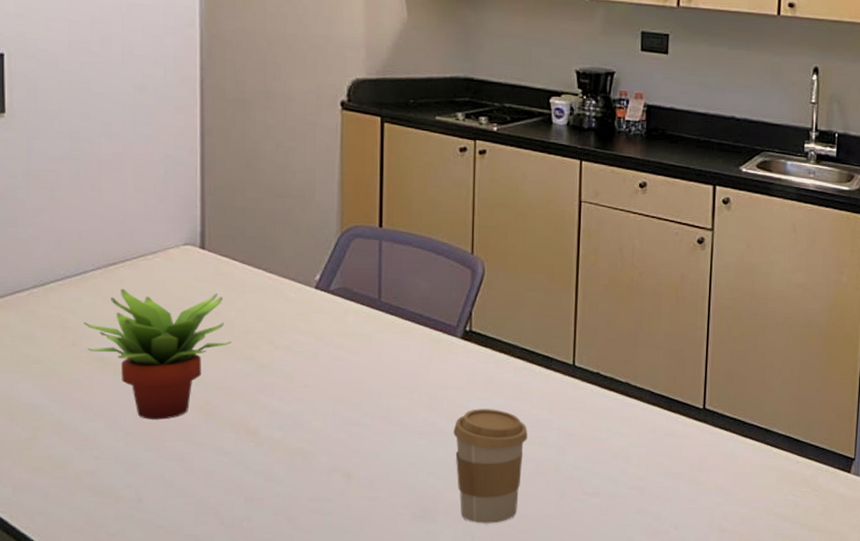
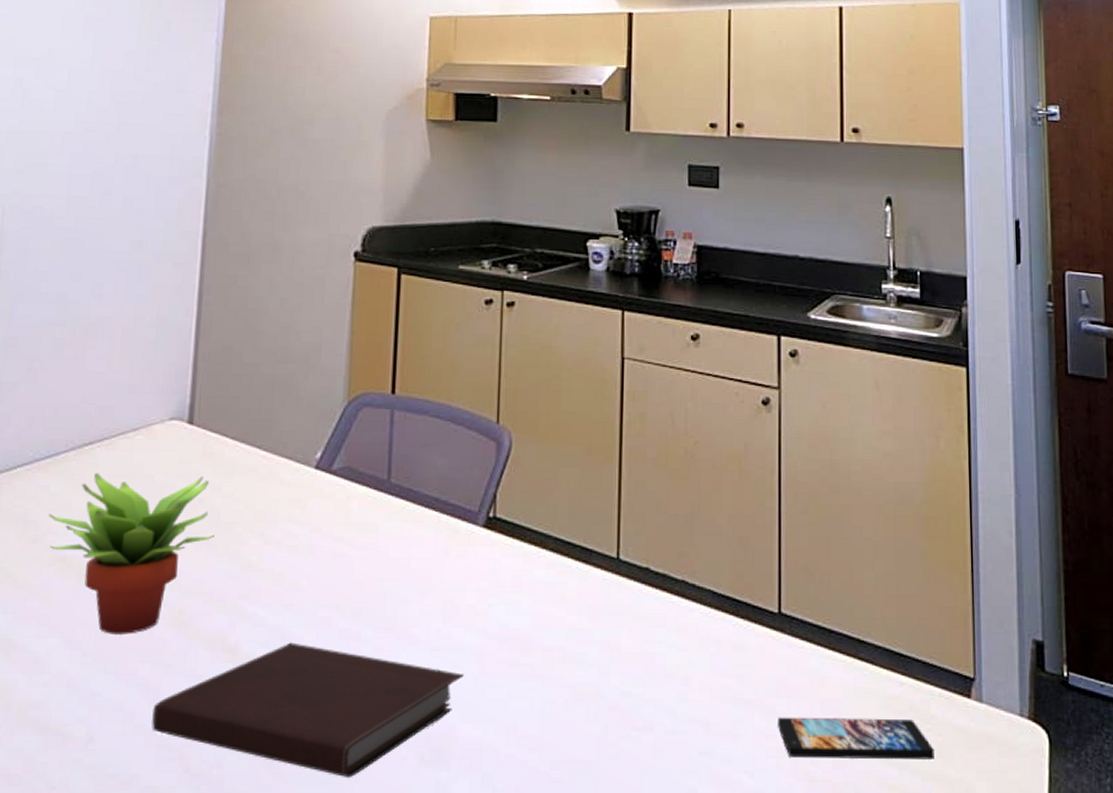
notebook: none [190,427,447,528] -> present [152,642,464,777]
coffee cup: present [453,409,528,524] -> none [472,616,562,770]
smartphone: none [699,486,819,517] -> present [778,717,934,760]

